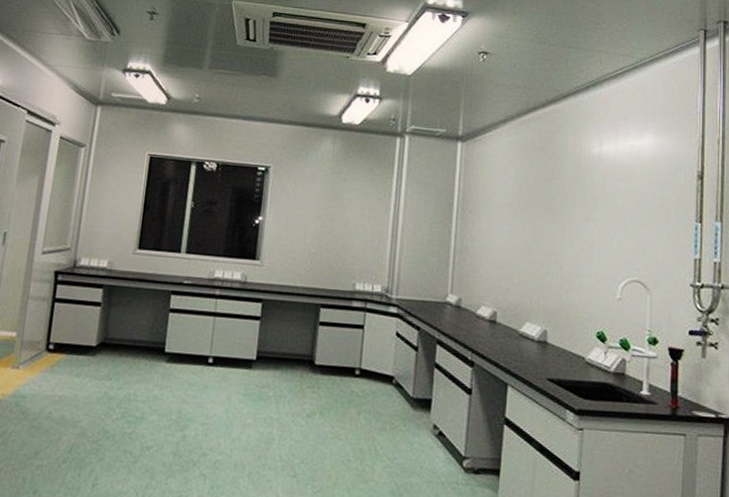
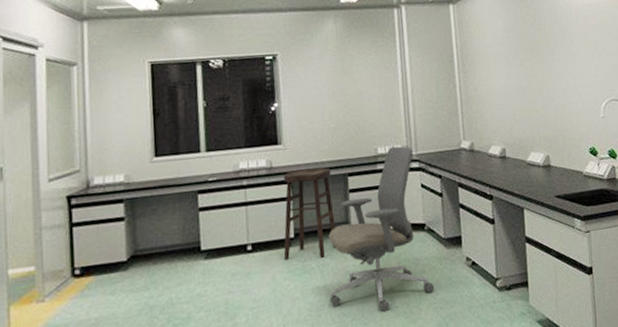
stool: none [242,290,304,390] -> present [283,168,336,261]
office chair: none [280,286,394,463] -> present [328,146,435,312]

